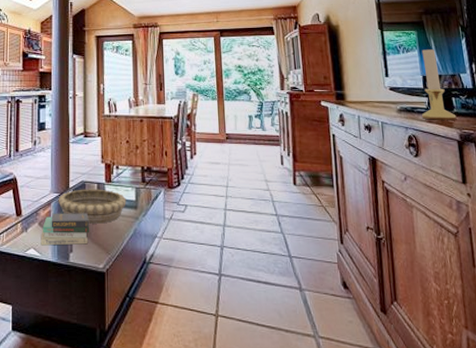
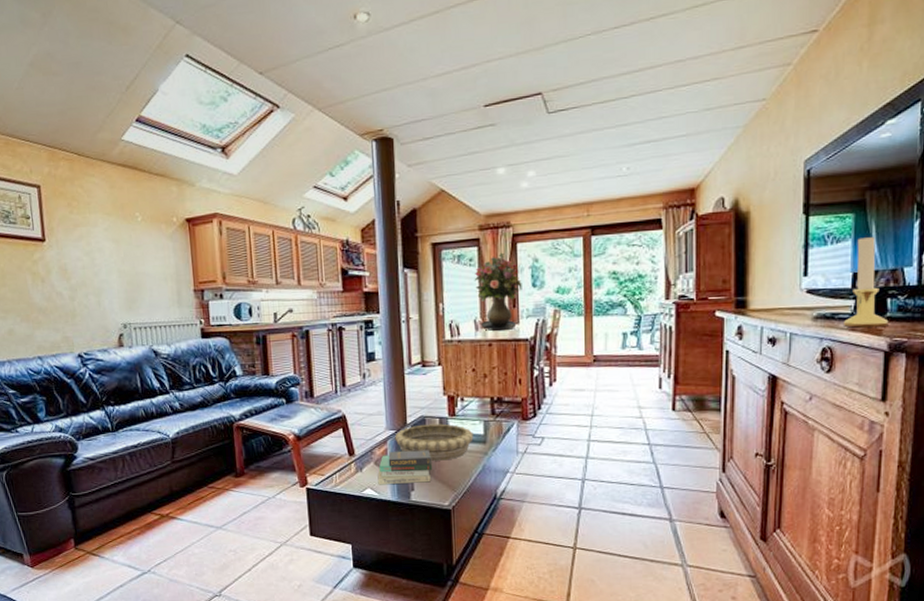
bouquet: none [129,46,167,109] -> present [474,252,522,331]

